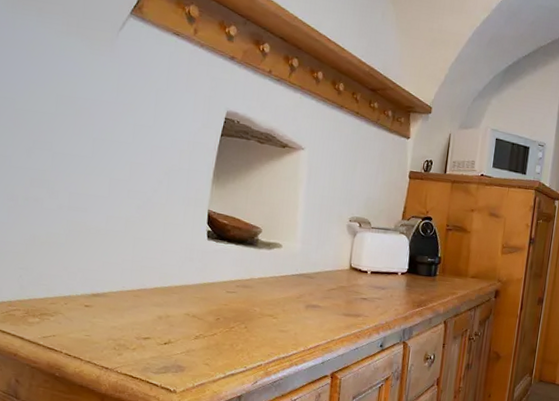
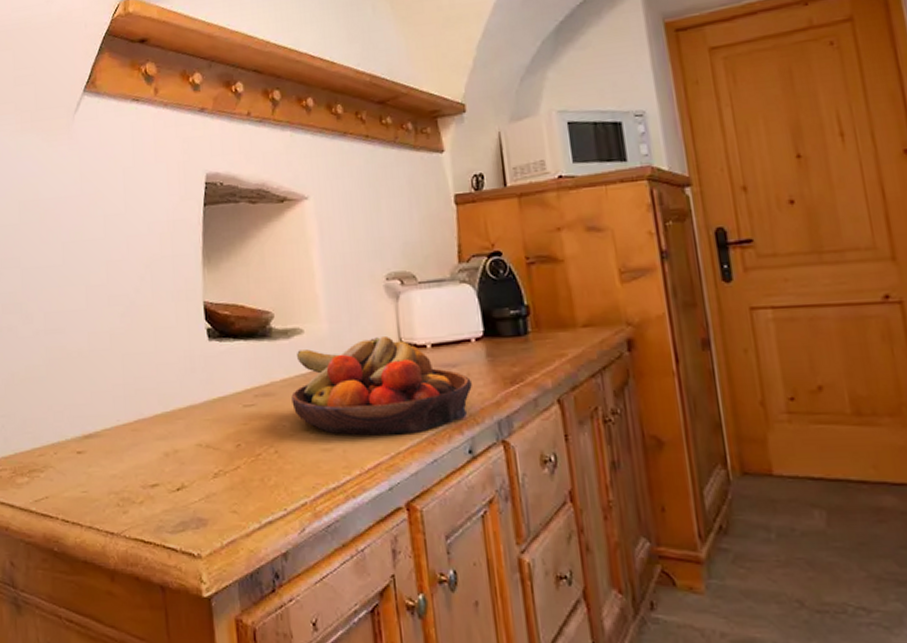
fruit bowl: none [264,259,392,329] -> present [291,337,472,436]

